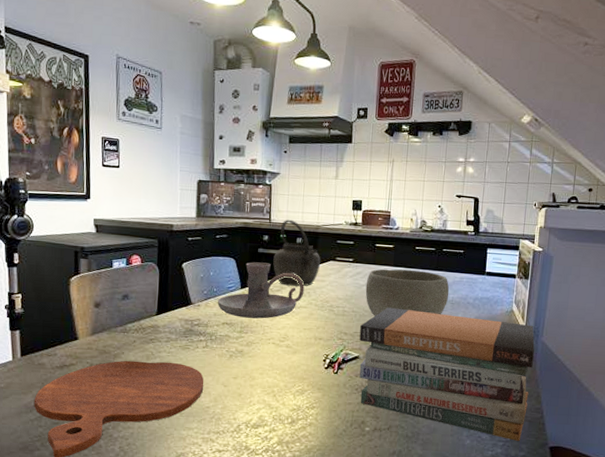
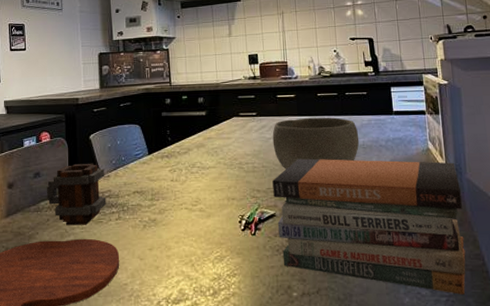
mug: none [134,290,196,350] -> present [46,163,106,226]
candle holder: present [217,262,305,319] -> none [126,126,211,184]
kettle: present [273,220,321,287] -> none [177,81,225,147]

